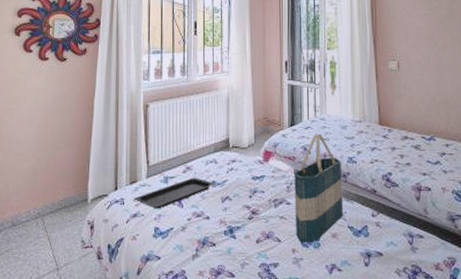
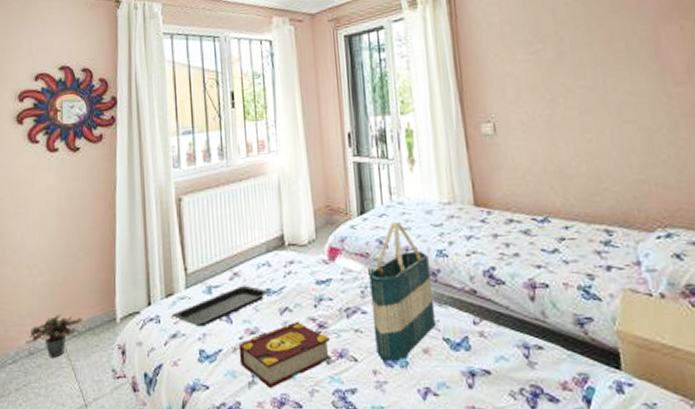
potted plant: none [10,194,60,229] -> present [26,314,83,358]
book: none [187,208,260,261] -> present [238,321,331,389]

